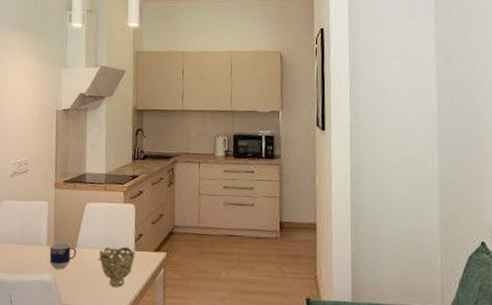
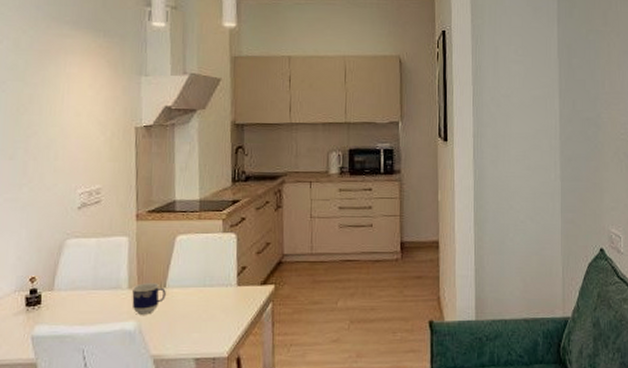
decorative bowl: present [98,246,135,287] -> none [193,282,238,329]

